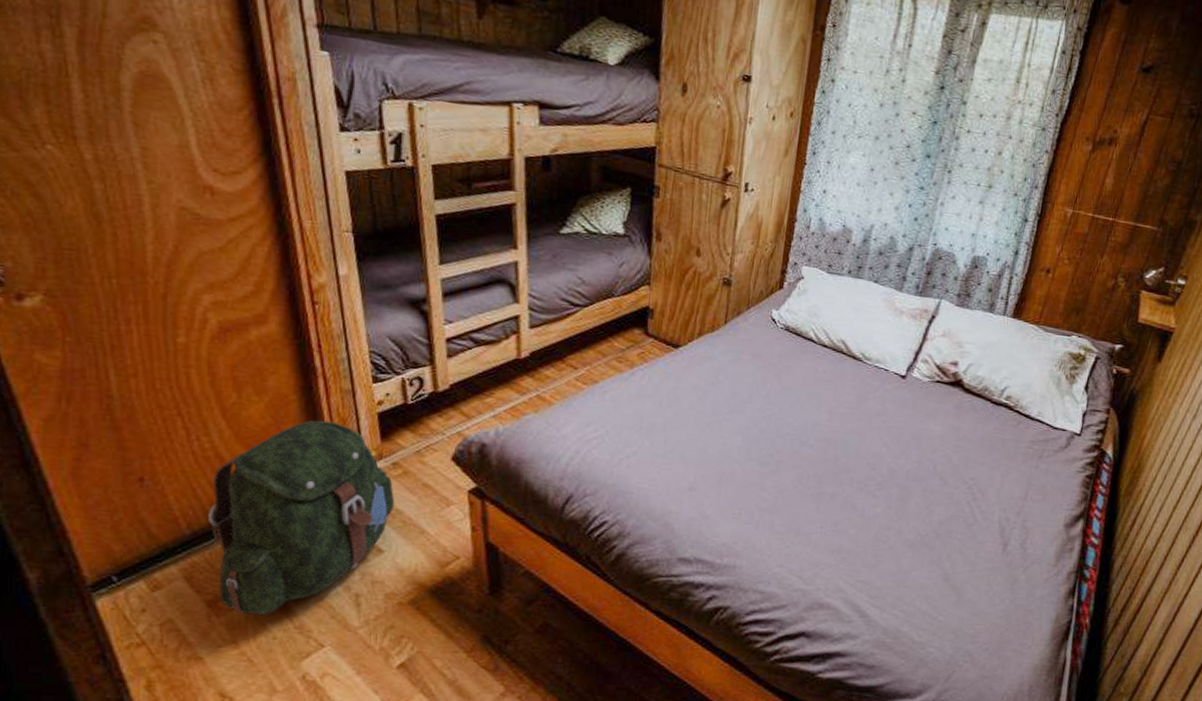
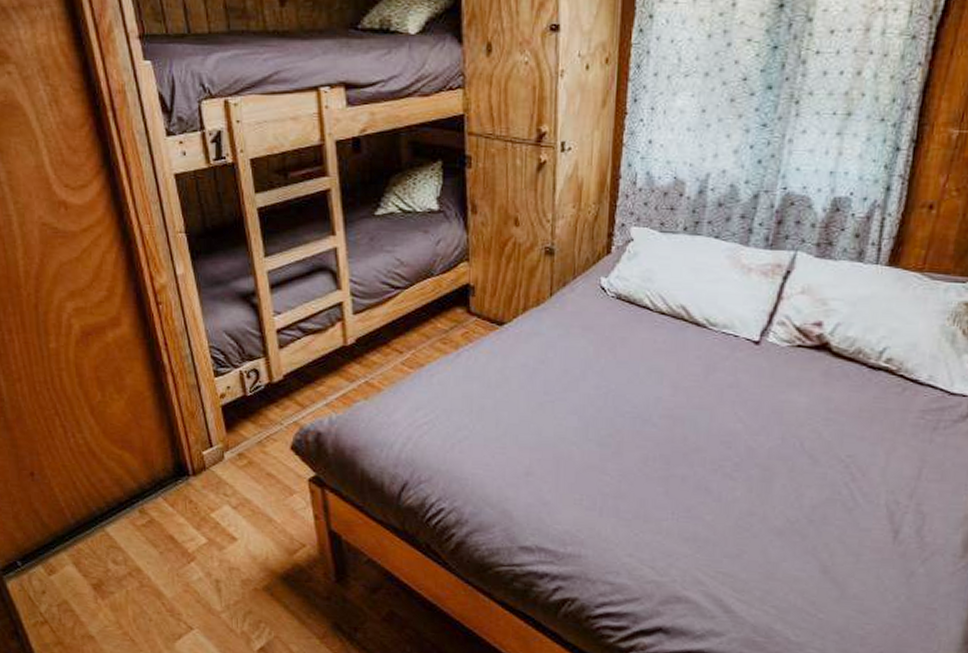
backpack: present [208,420,395,616] -> none [87,414,243,599]

